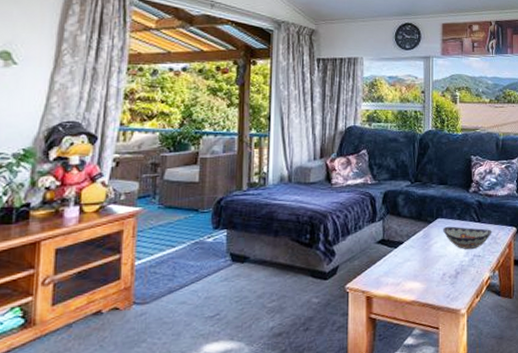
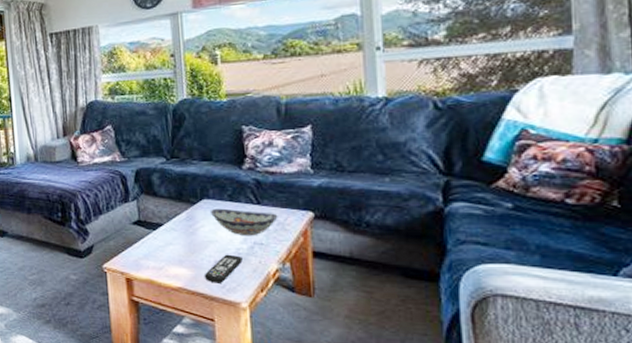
remote control: none [433,266,464,294] -> present [204,254,243,283]

